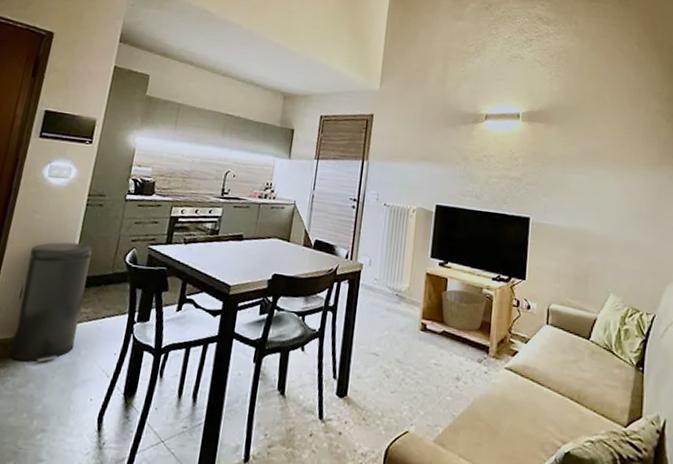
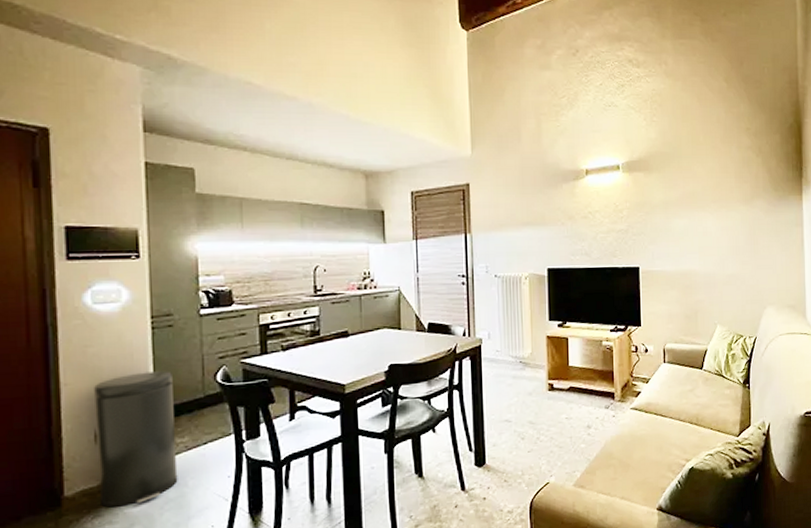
basket: present [441,289,486,332] -> none [563,346,607,384]

